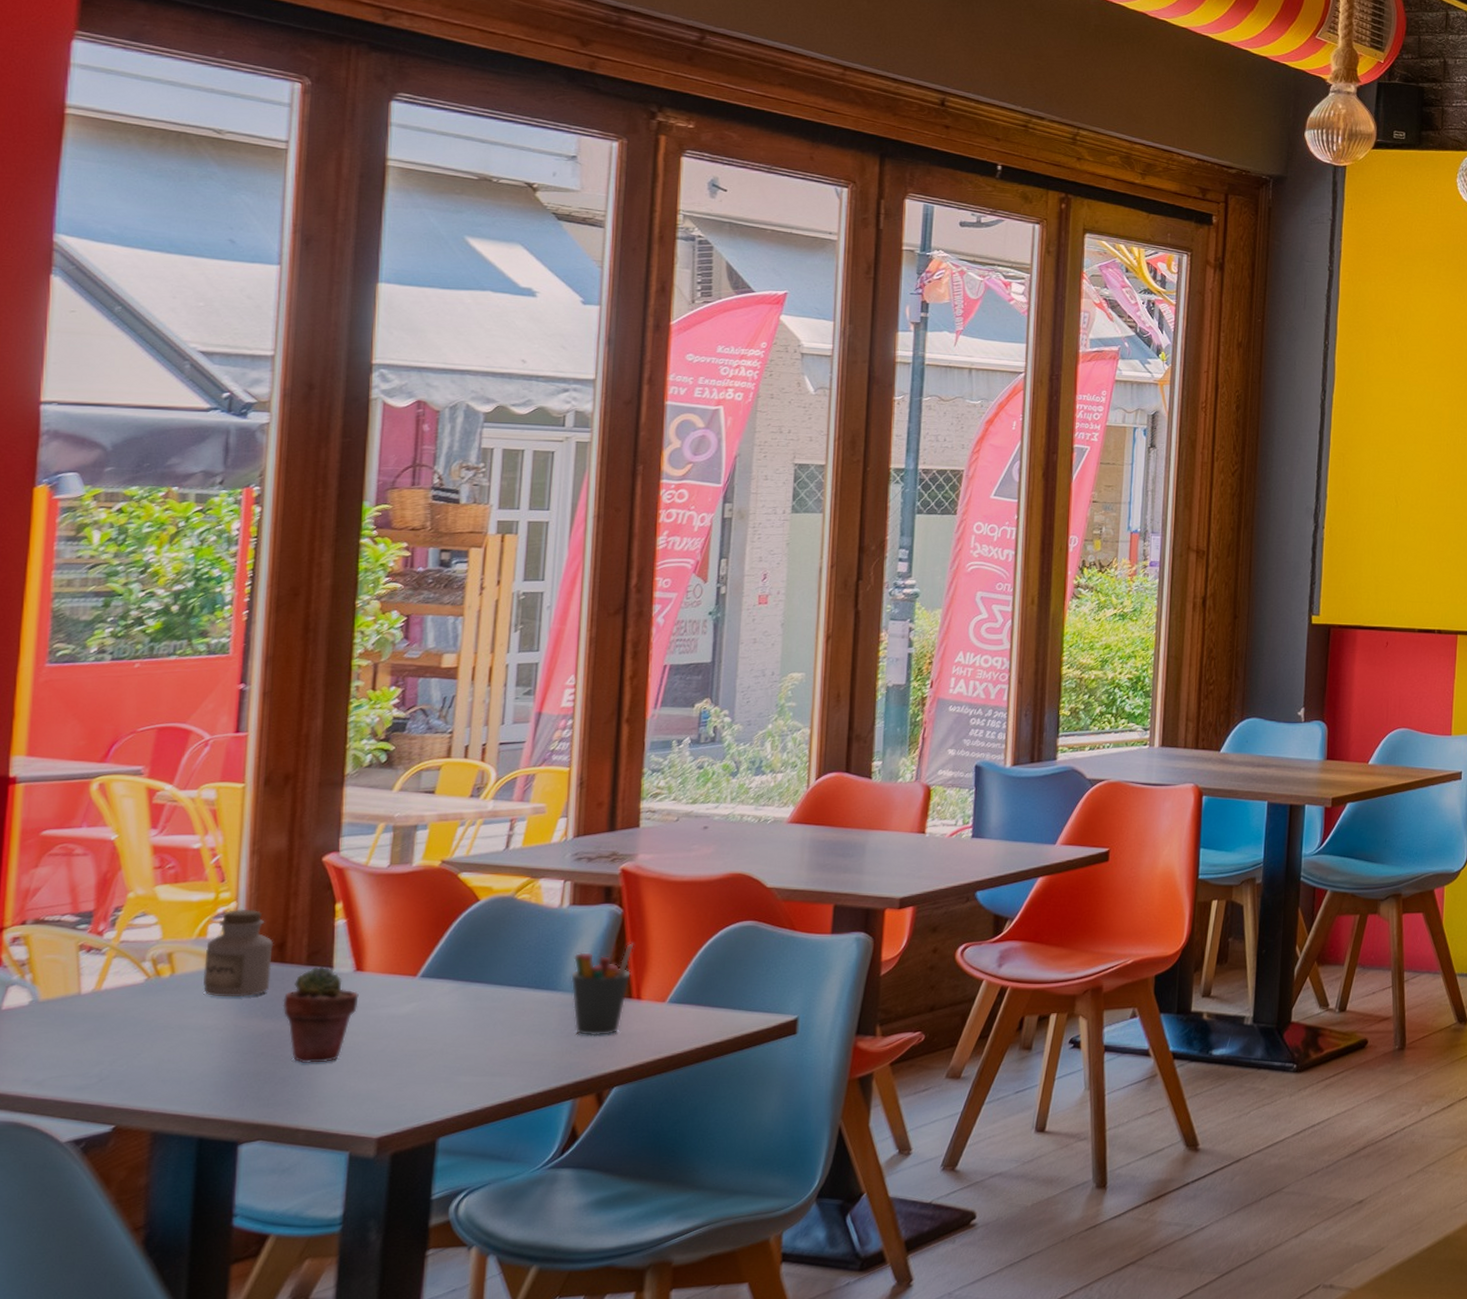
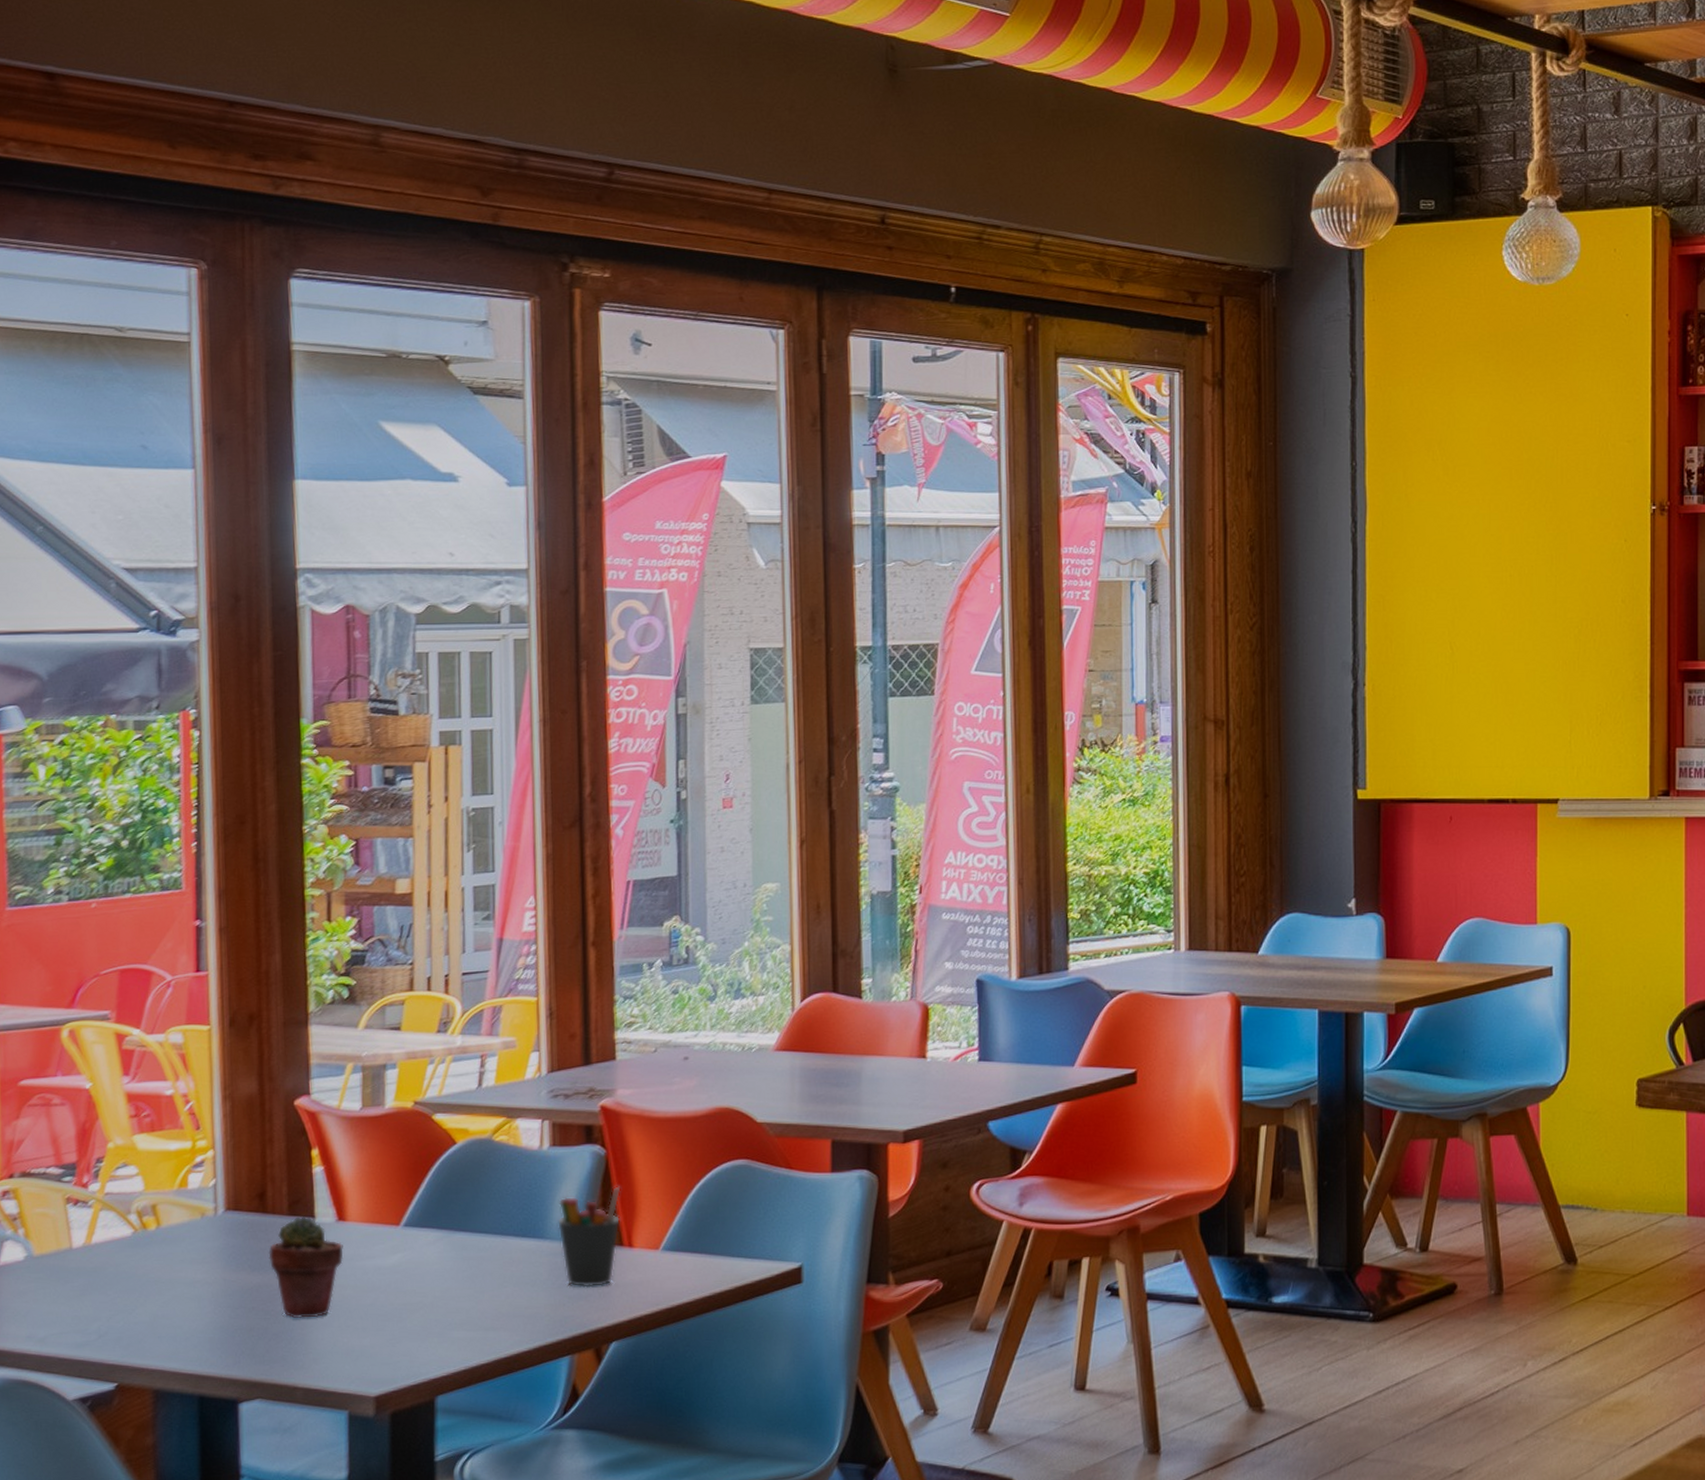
jar: present [203,909,274,997] -> none [188,1157,254,1250]

